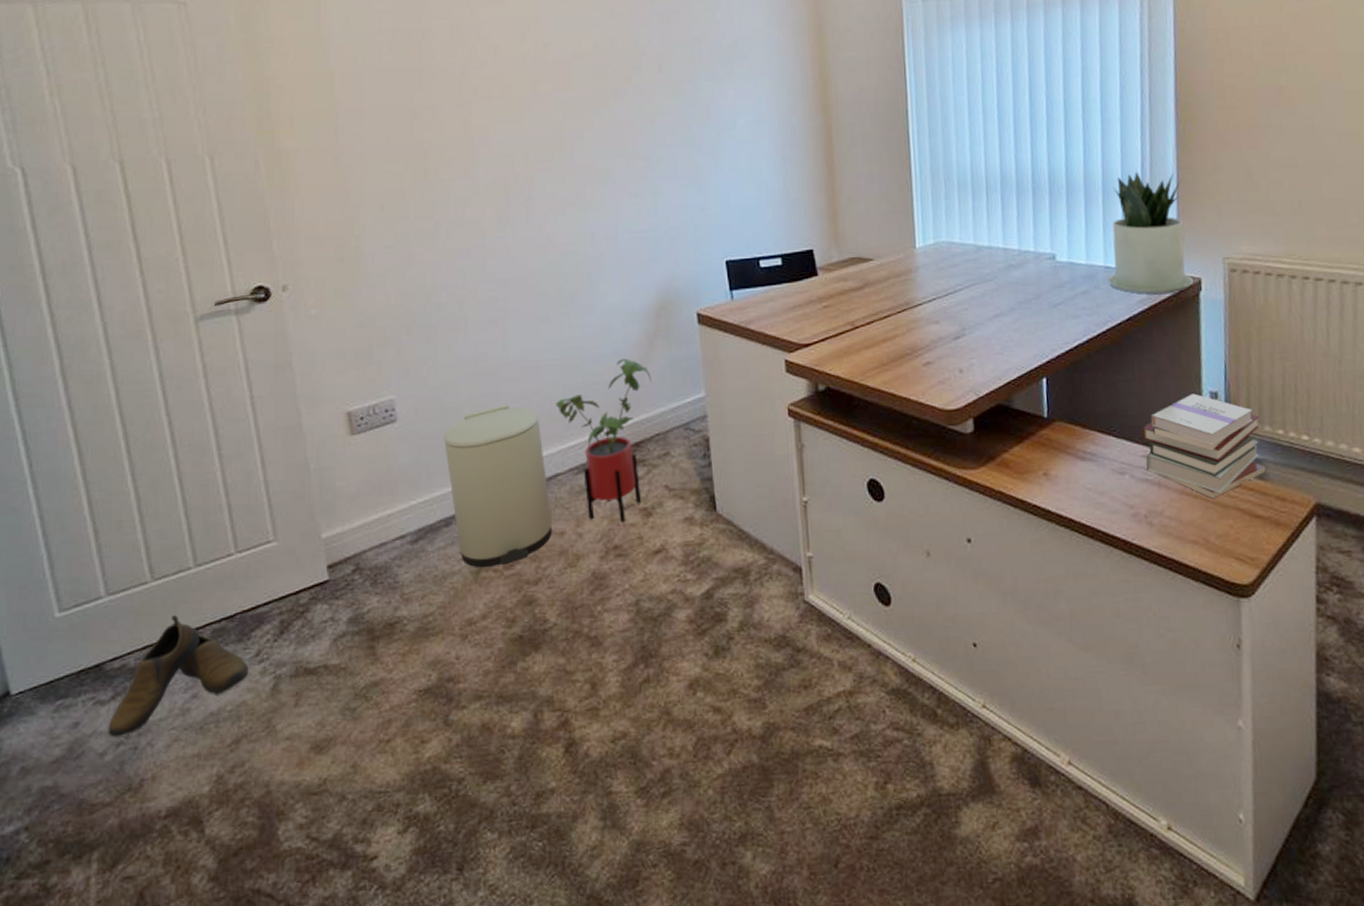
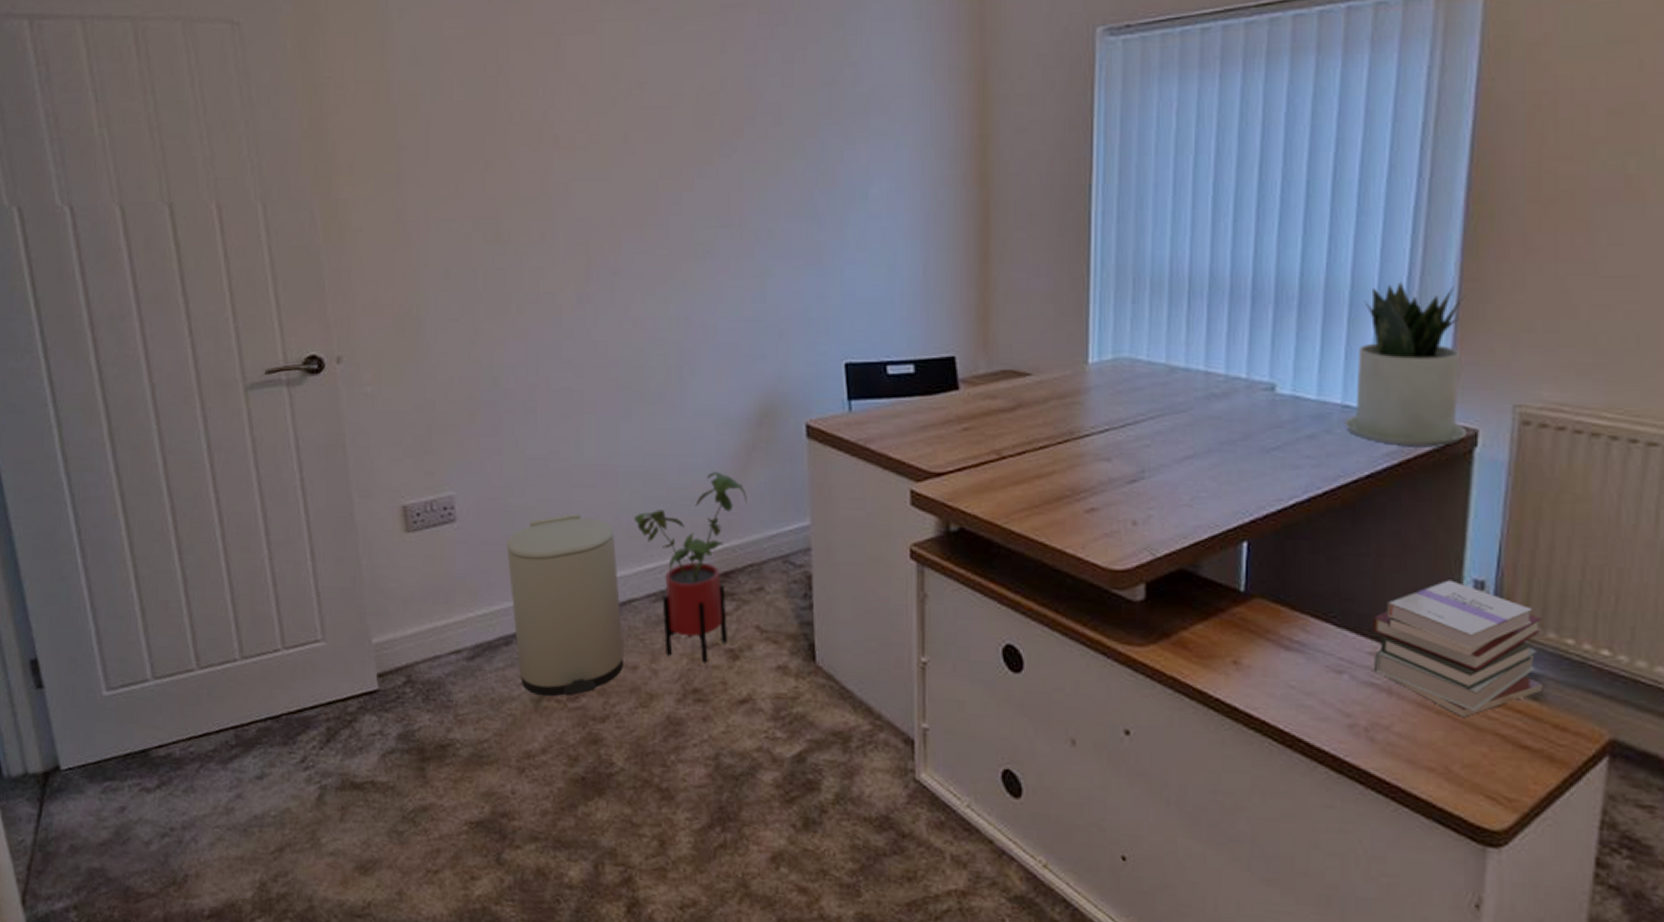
shoe: present [108,615,249,736] -> none [153,708,294,827]

